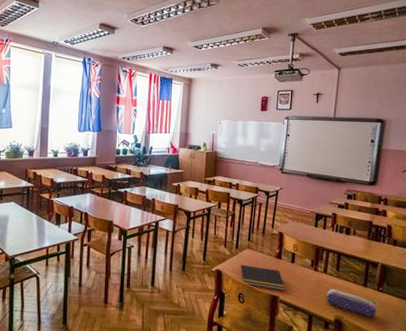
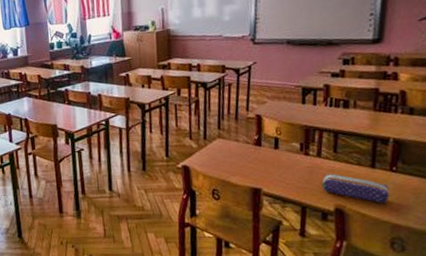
notepad: present [239,264,286,291] -> none [210,157,270,182]

